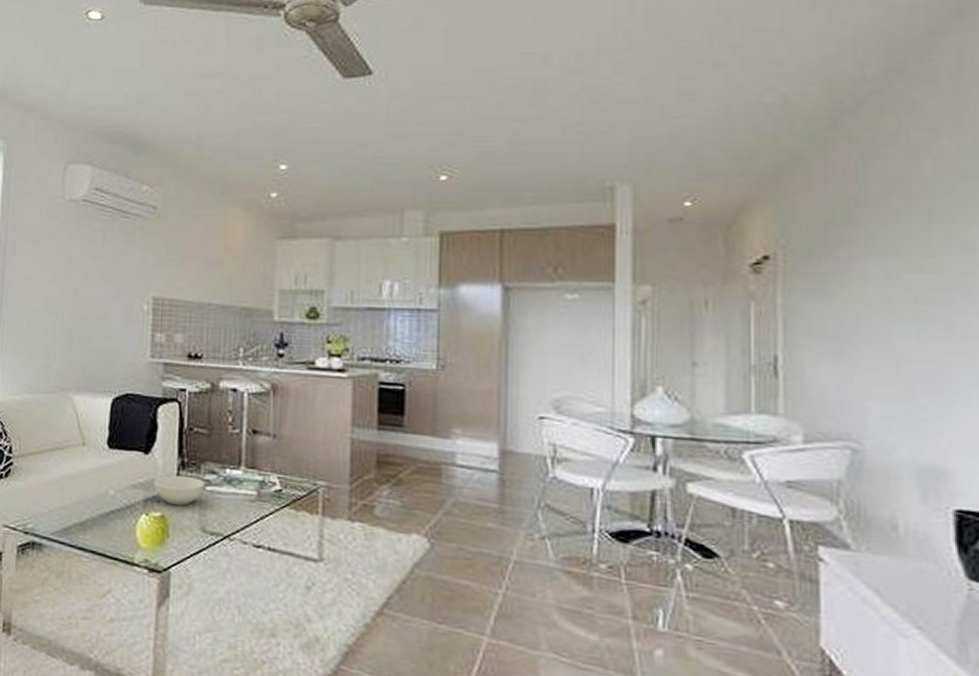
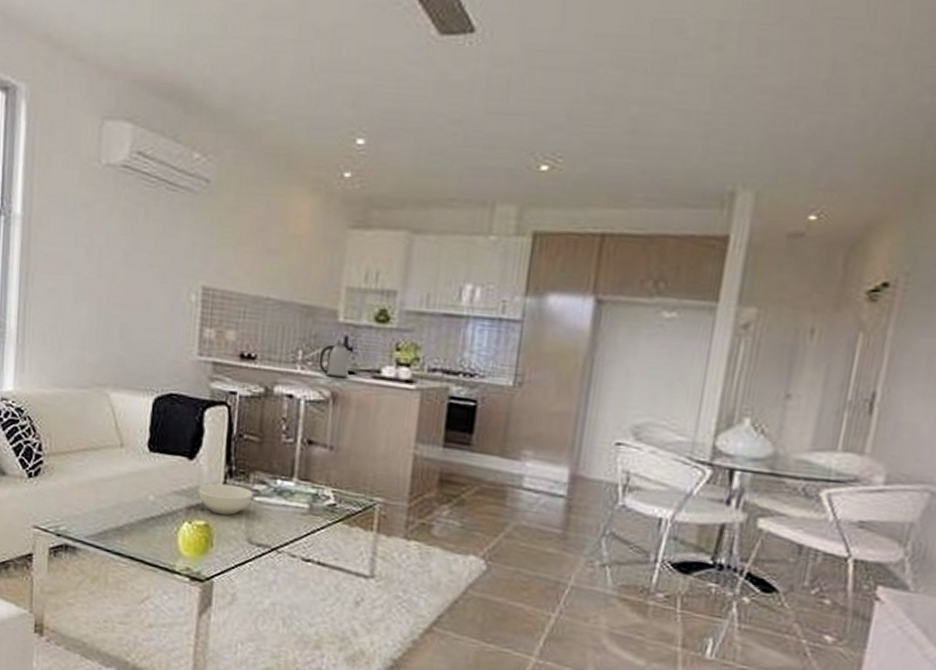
kettle: none [258,340,286,372] -> present [318,343,351,380]

